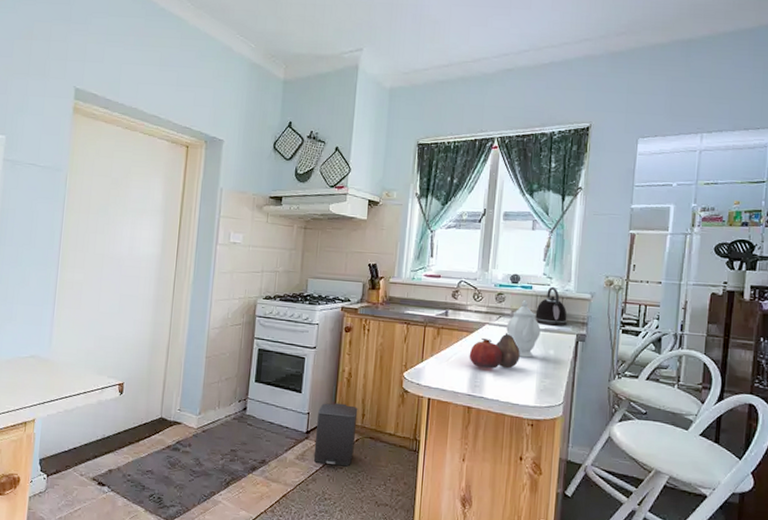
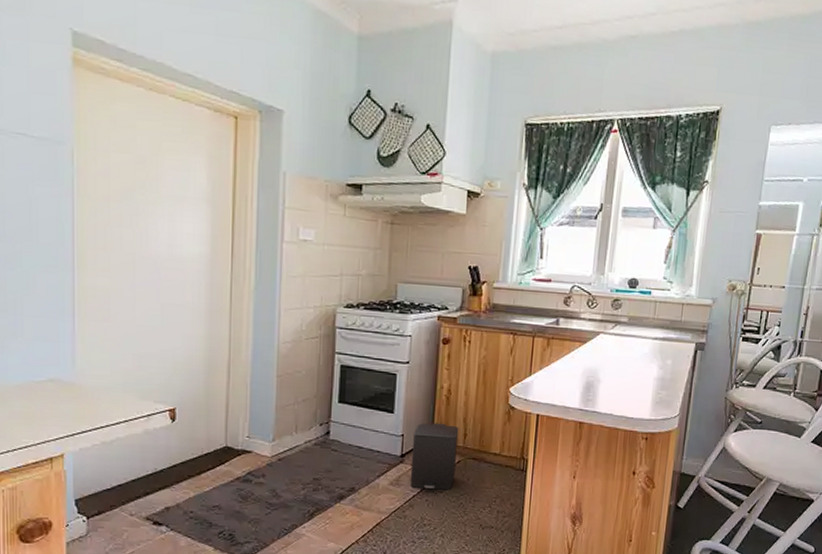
fruit: present [469,337,502,370] -> none [581,348,617,382]
fruit: present [496,333,520,369] -> none [611,343,636,381]
teapot: present [506,299,541,358] -> none [622,306,659,369]
kettle: present [535,286,567,326] -> none [653,291,687,334]

